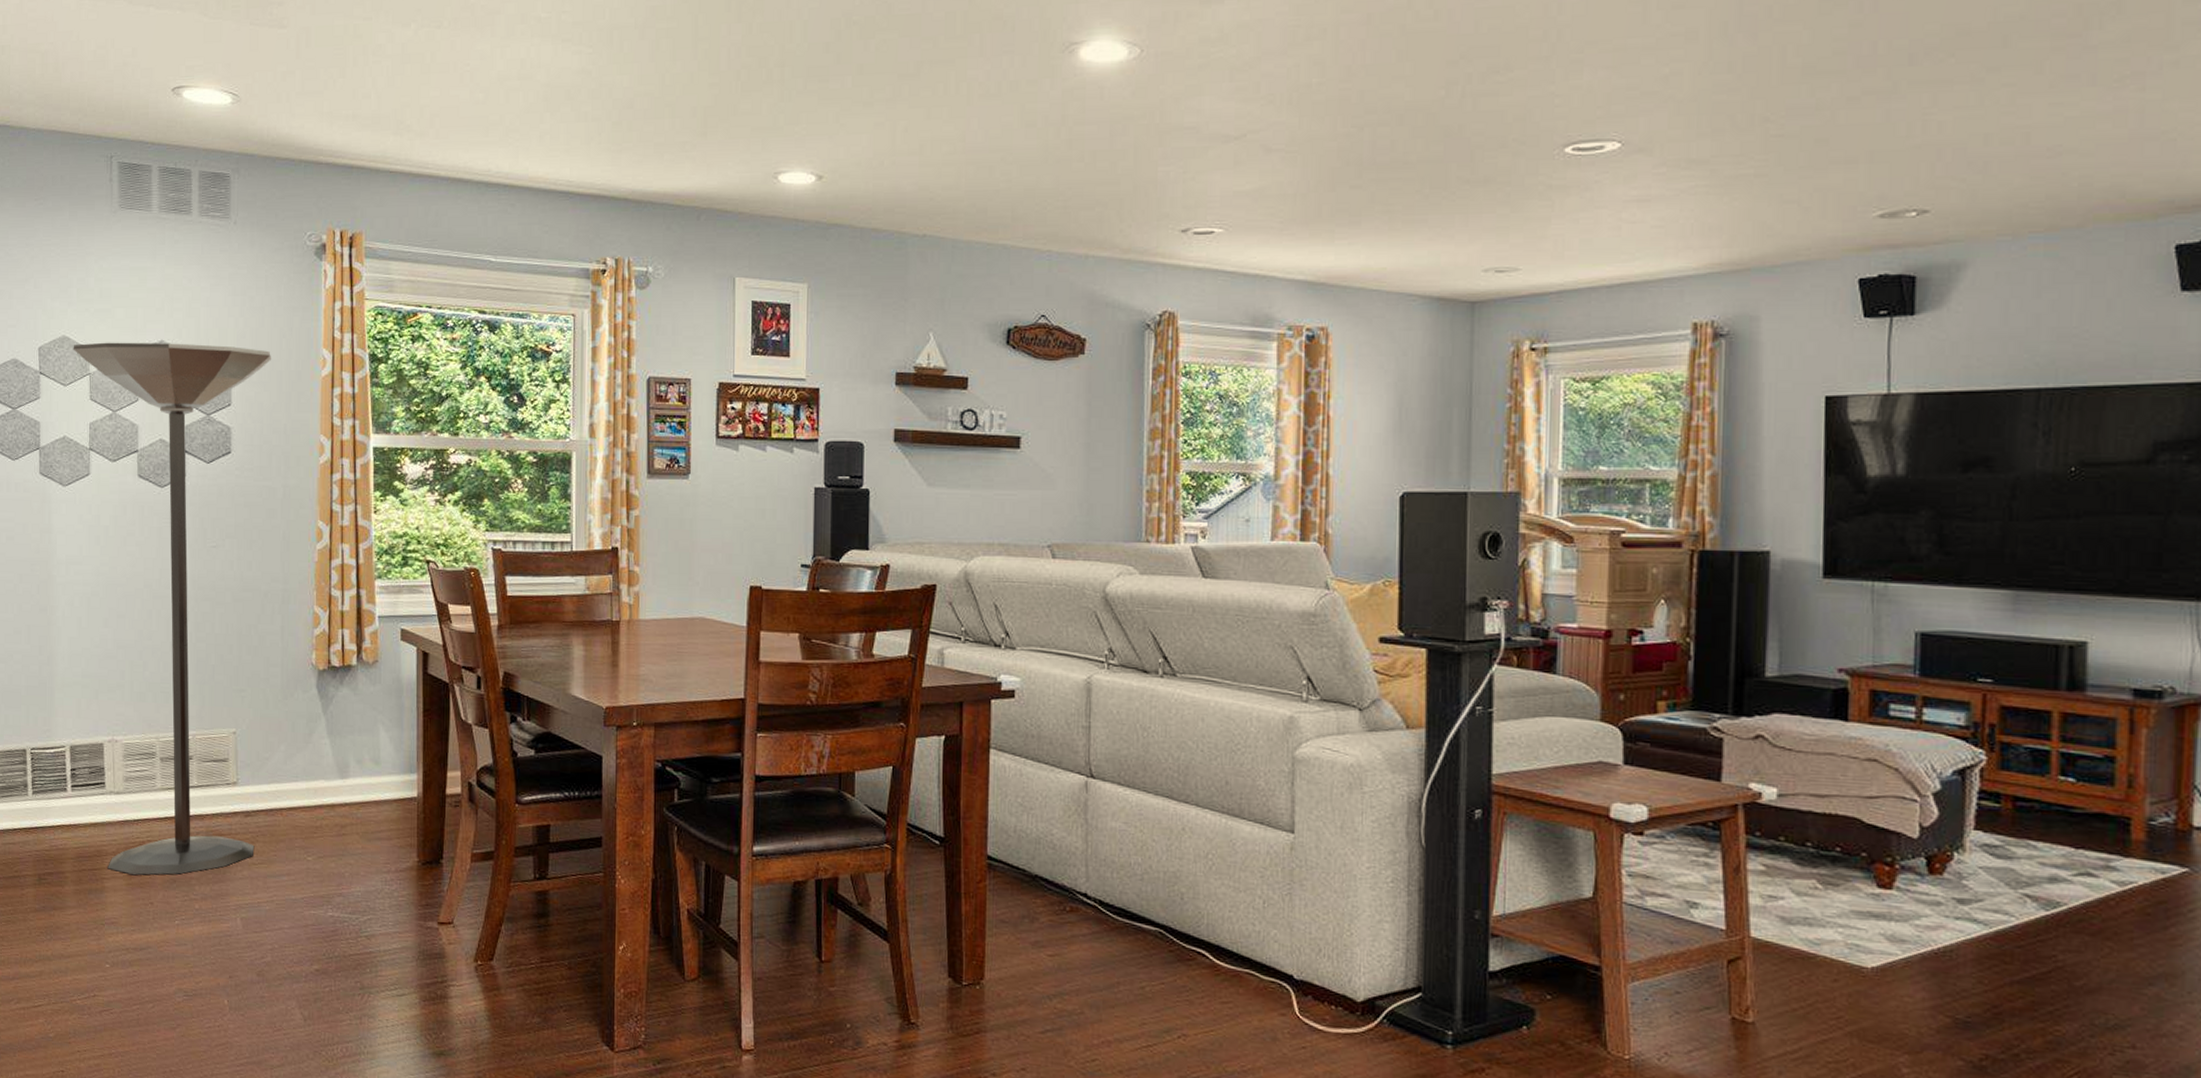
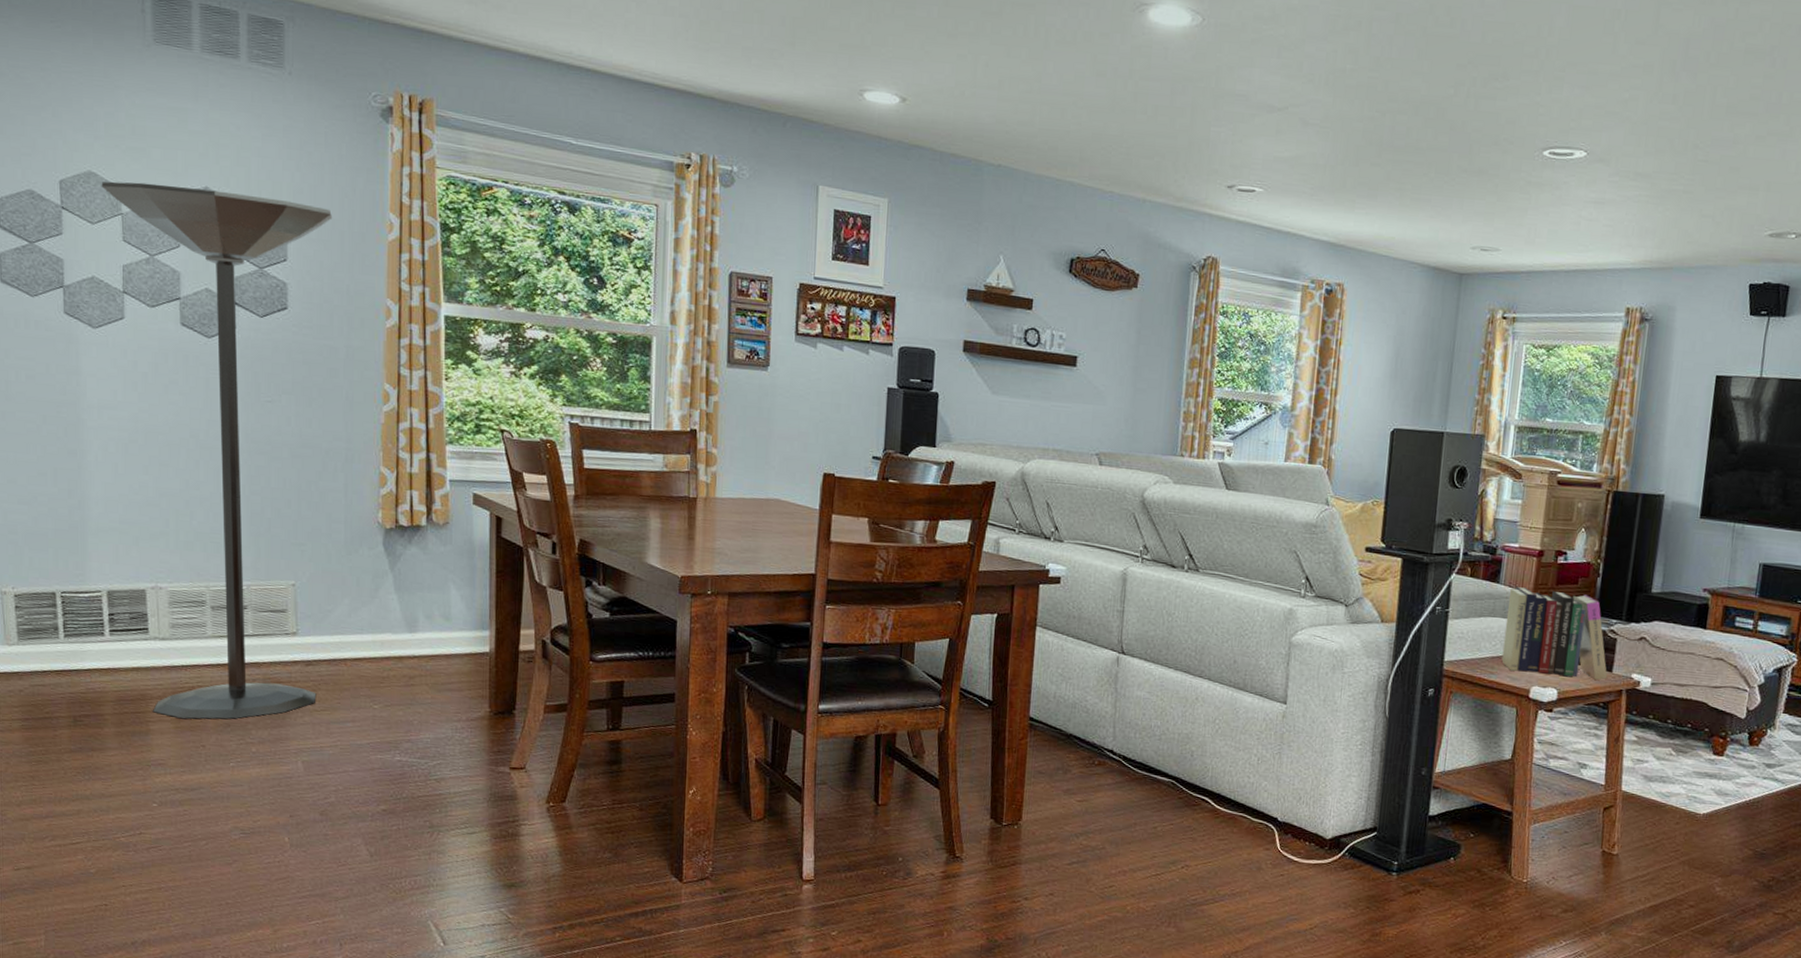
books: none [1568,678,1716,794] -> present [1501,587,1608,681]

